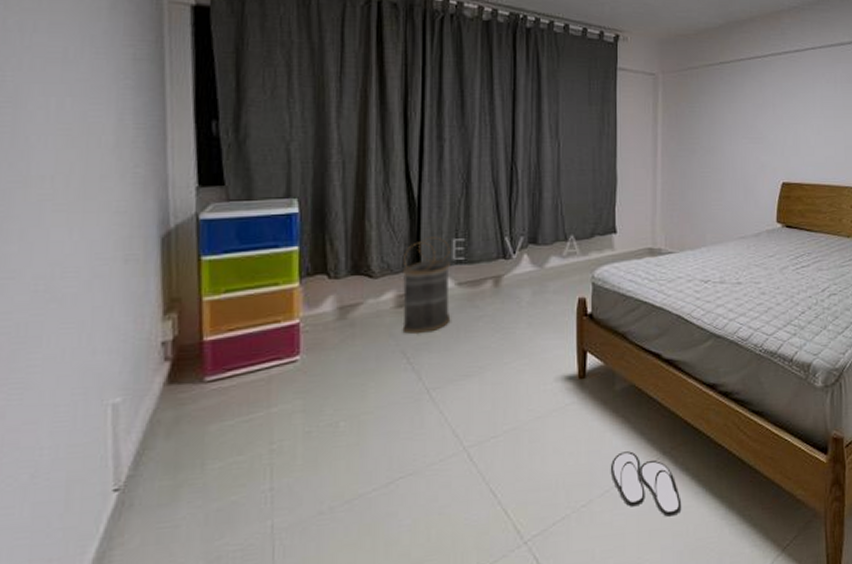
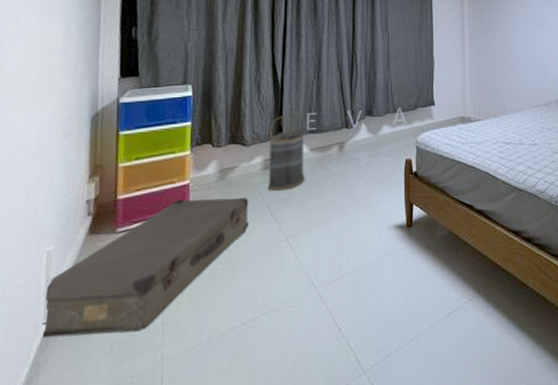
suitcase: none [111,340,379,509] -> present [40,197,249,339]
slippers: present [611,451,682,517] -> none [435,290,495,350]

